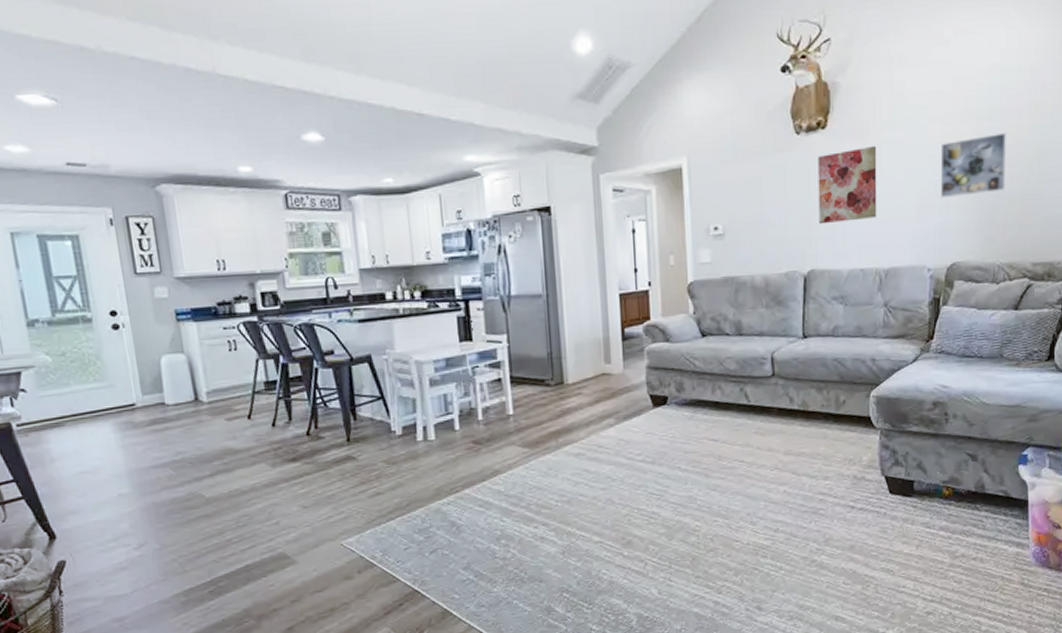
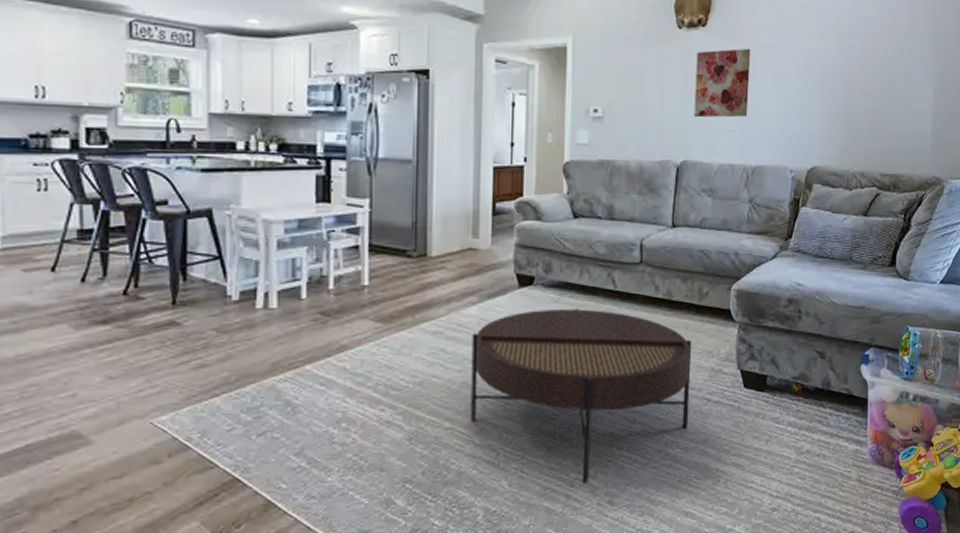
coffee table: none [612,424,833,591] -> present [470,308,692,484]
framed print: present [940,132,1006,199] -> none [804,50,864,106]

